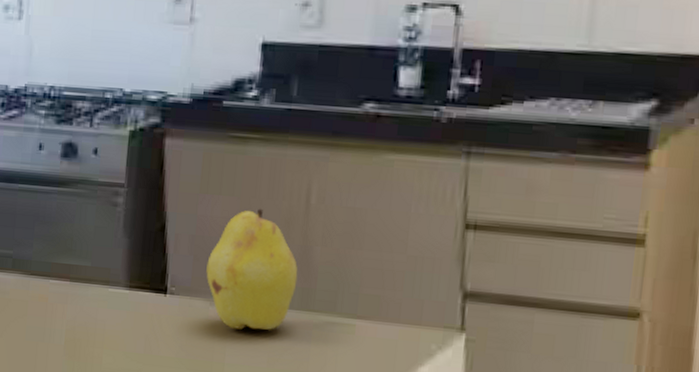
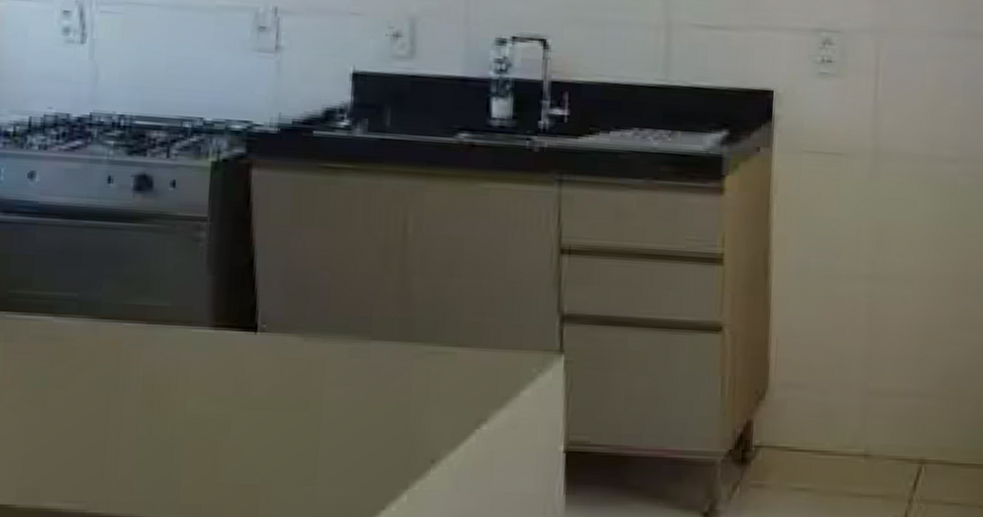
fruit: present [206,208,298,330] -> none [299,239,397,364]

